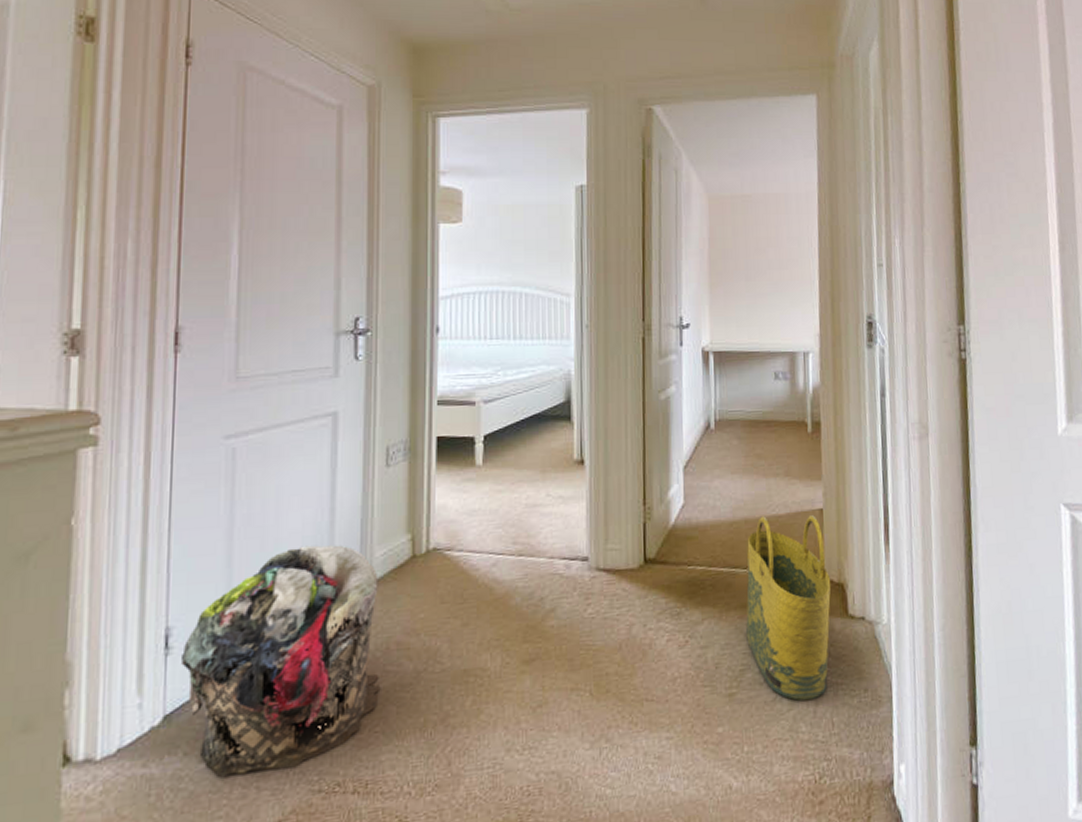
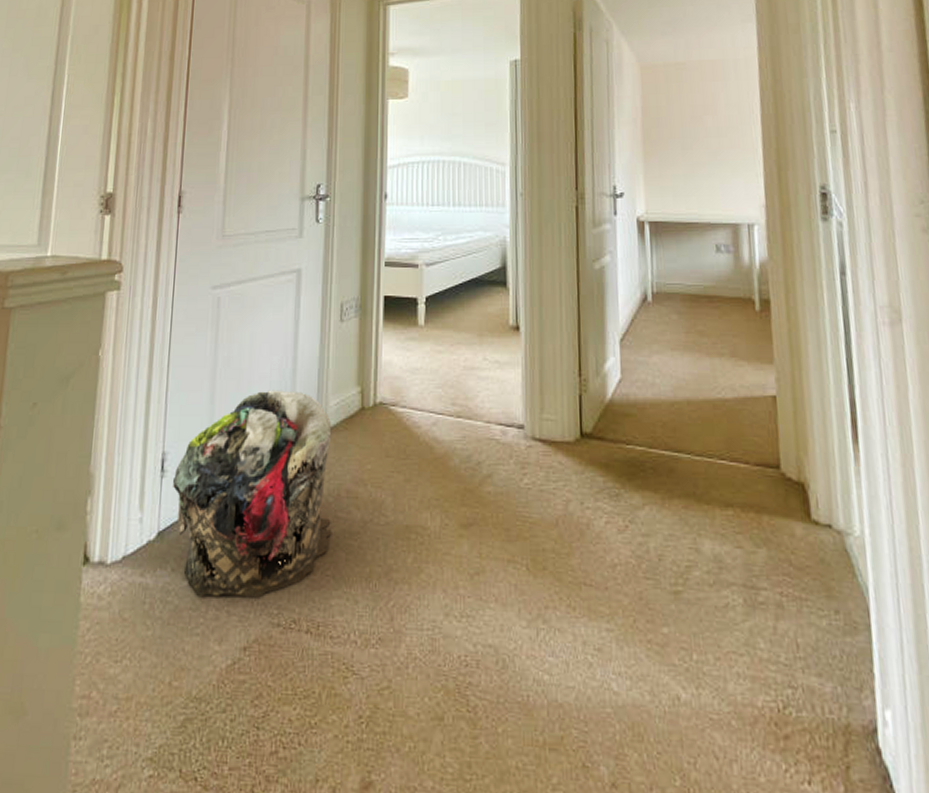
tote bag: present [746,515,831,701] -> none [690,398,790,613]

